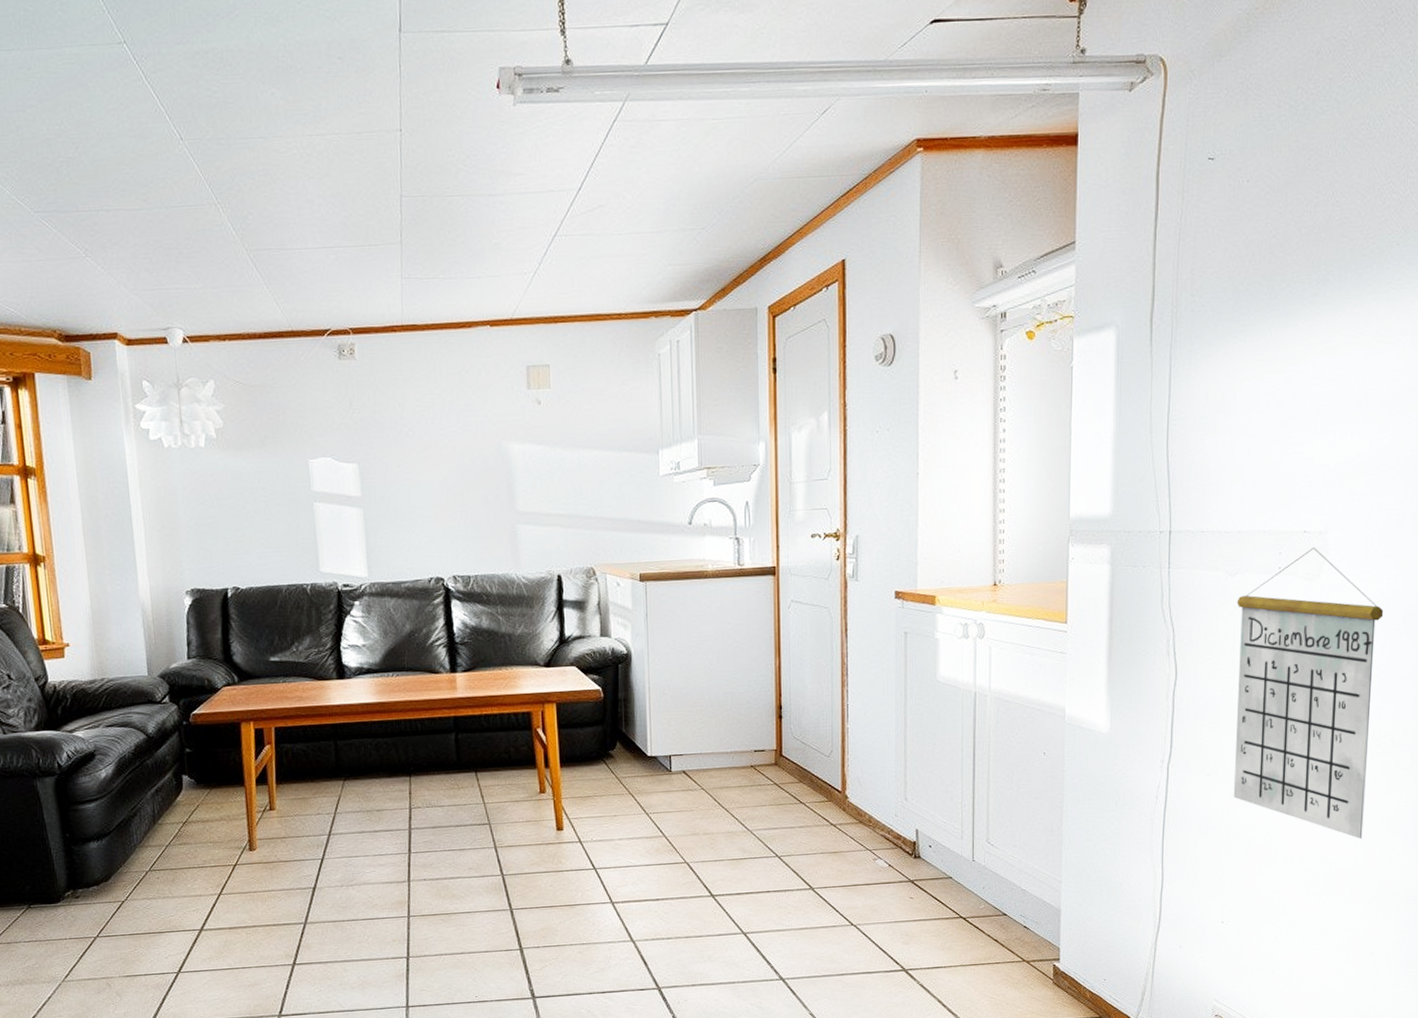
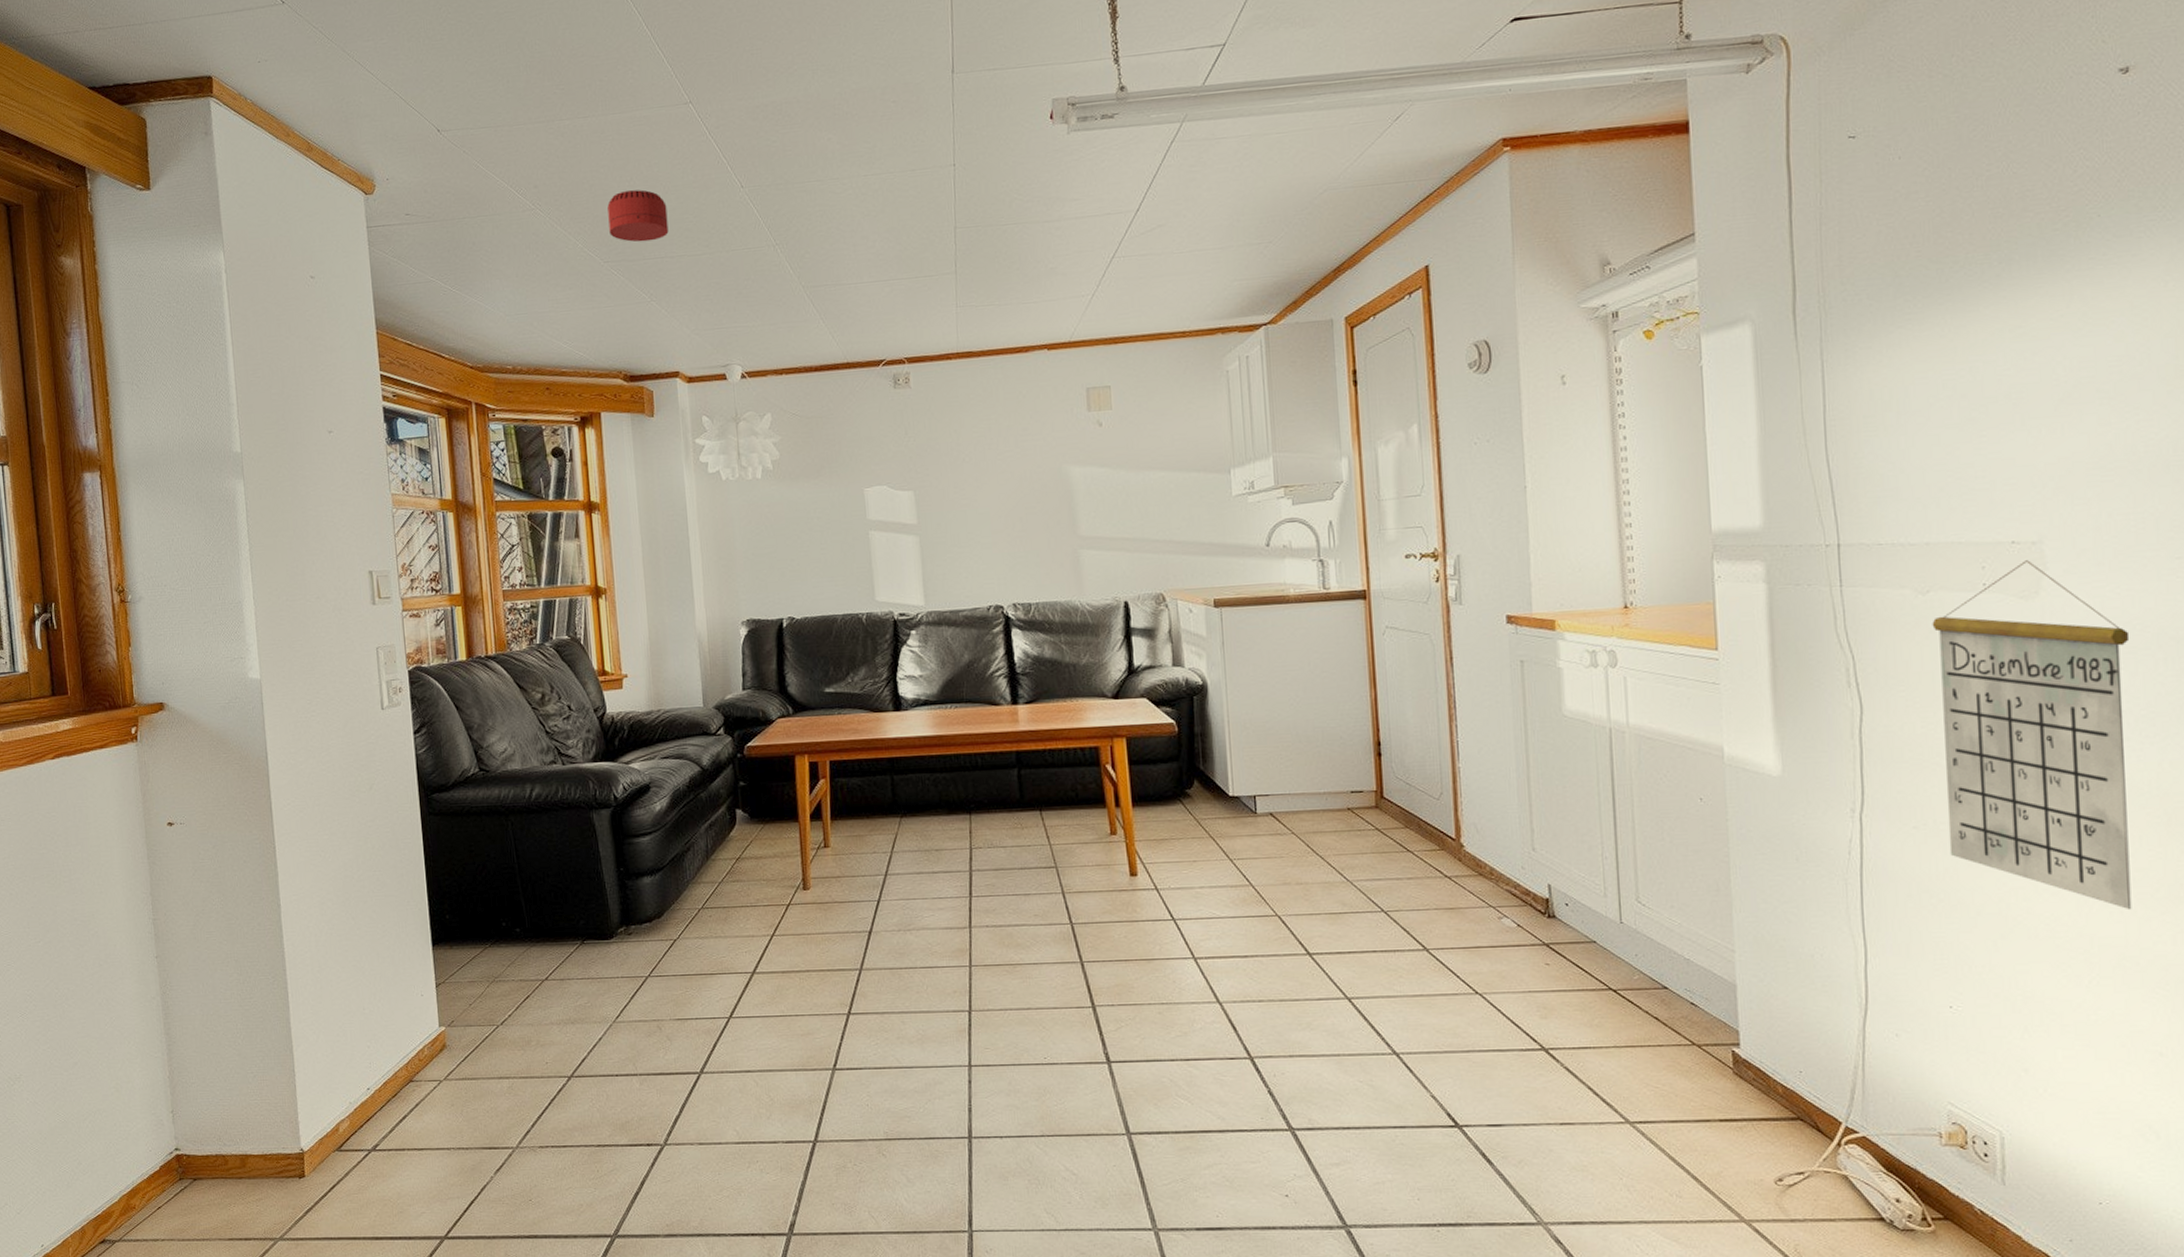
smoke detector: none [36,135,104,192] -> present [607,189,669,242]

